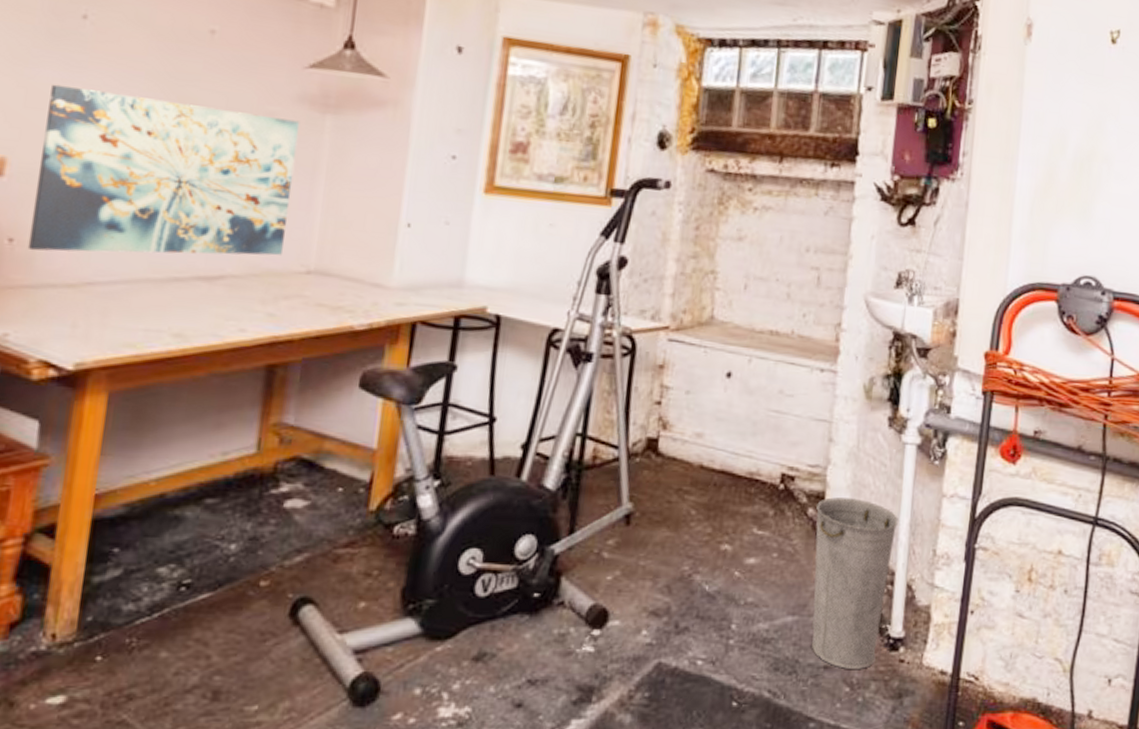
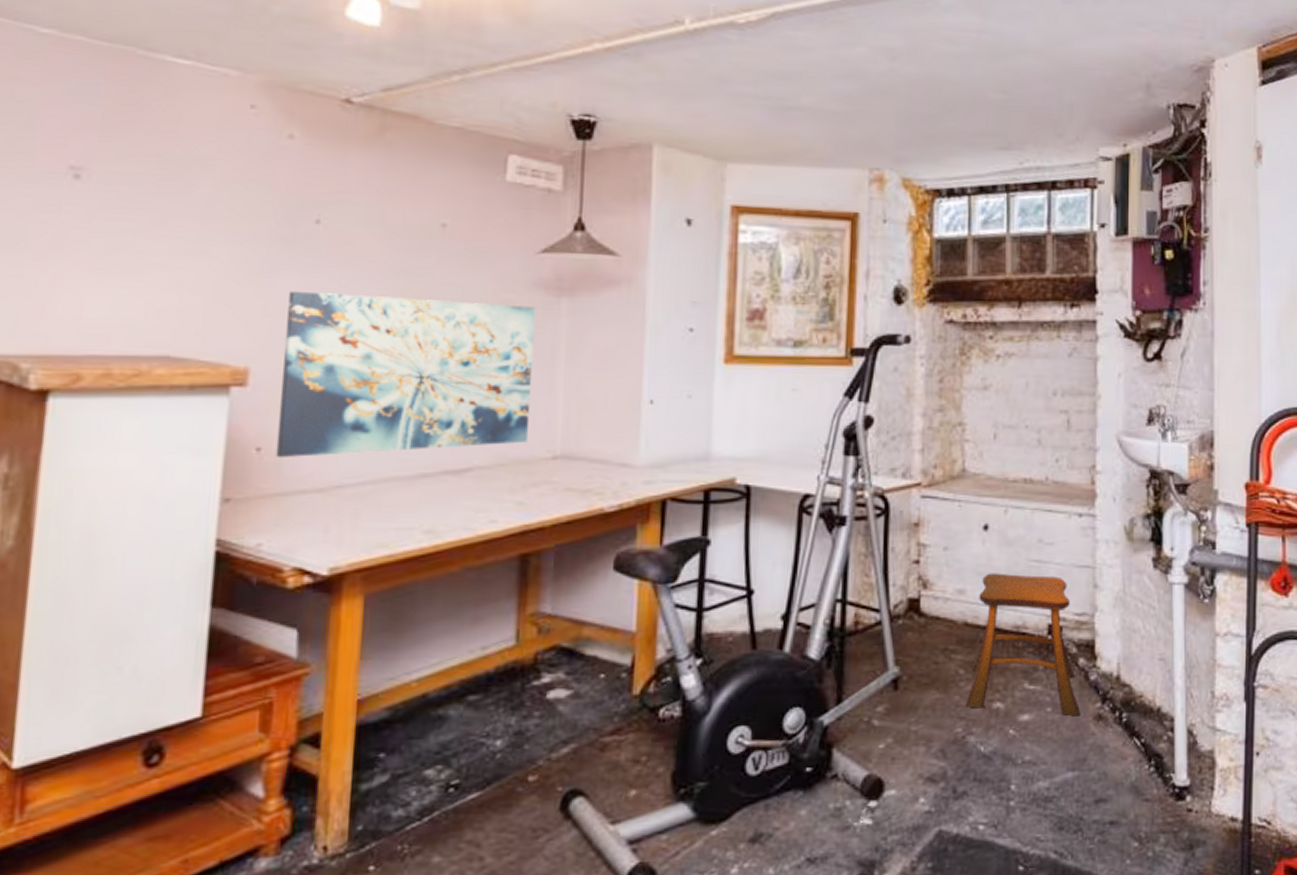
stool: none [694,419,806,562] -> present [965,573,1081,716]
bucket: present [812,497,898,669] -> none [1087,644,1172,823]

